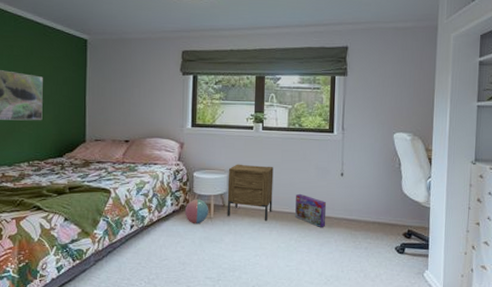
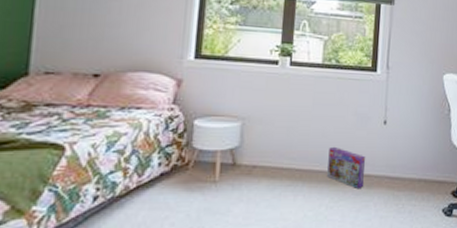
ball: present [184,199,209,224] -> none [177,156,214,191]
nightstand: present [227,164,274,221] -> none [237,108,303,183]

